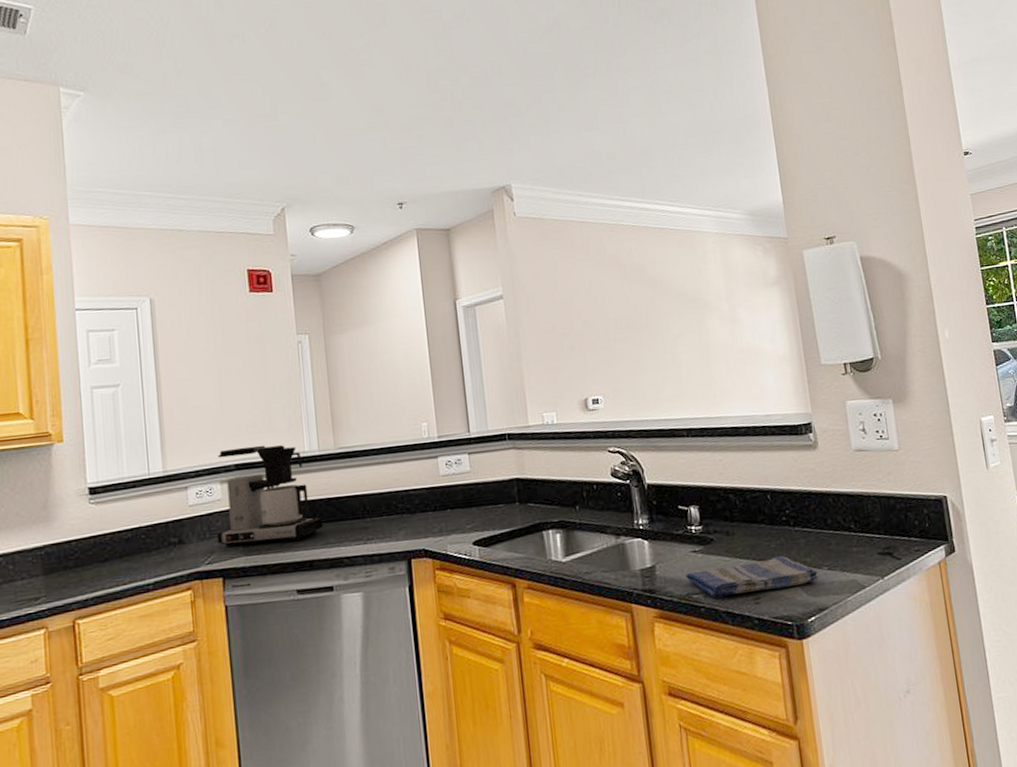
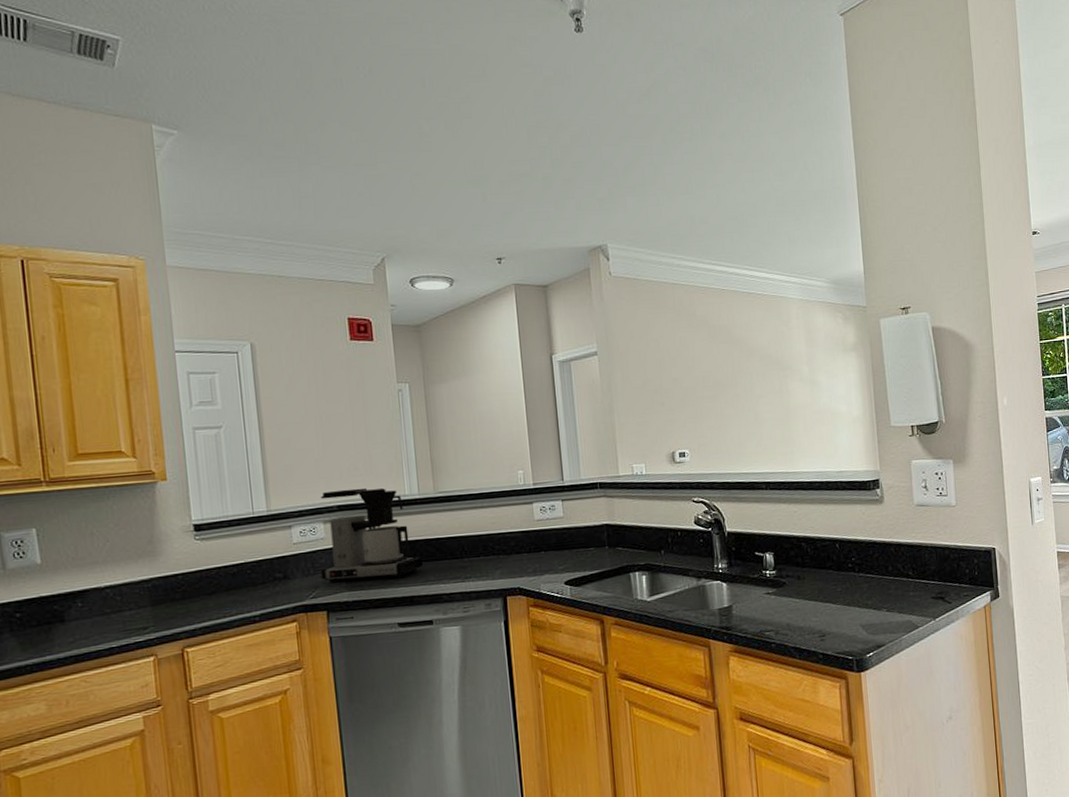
dish towel: present [685,556,819,598] -> none [759,598,878,635]

